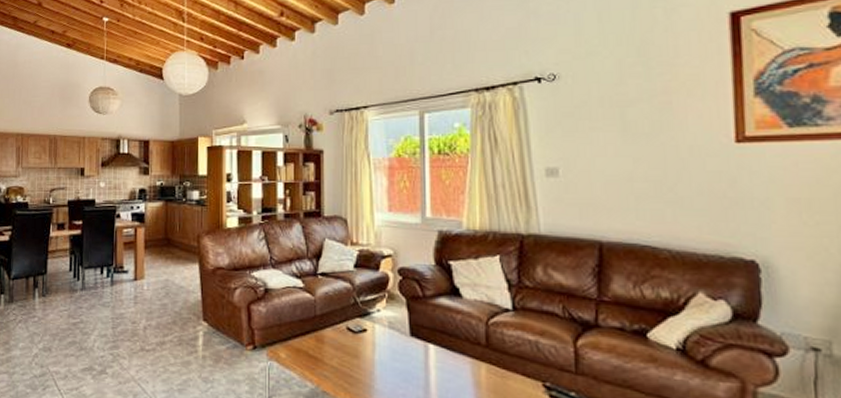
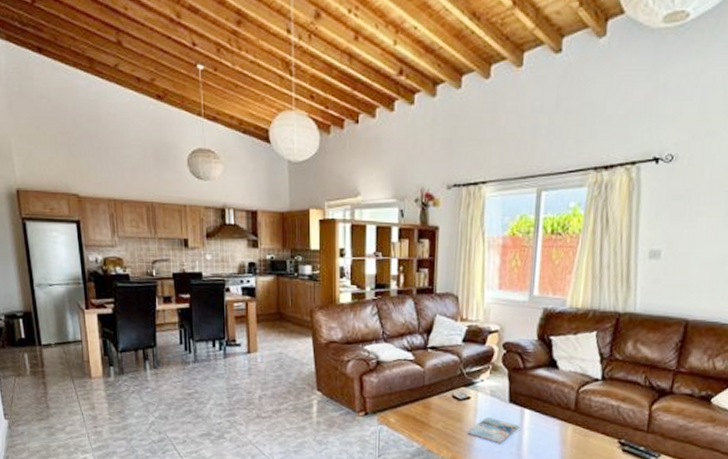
magazine: none [365,352,424,384] -> present [467,416,519,443]

